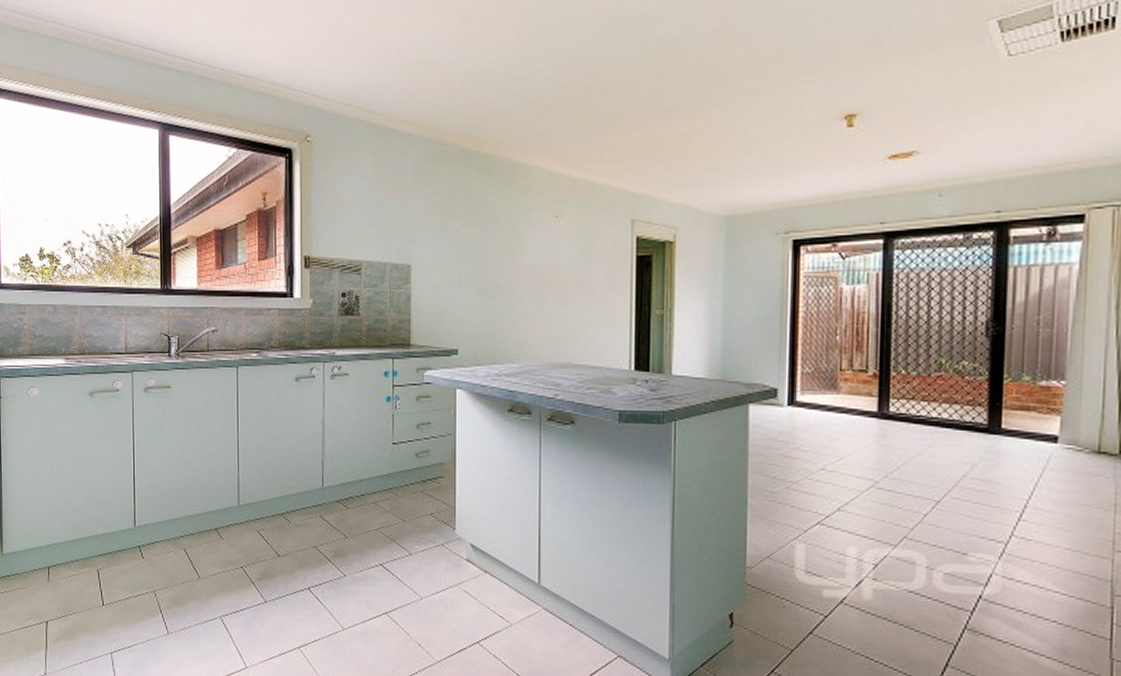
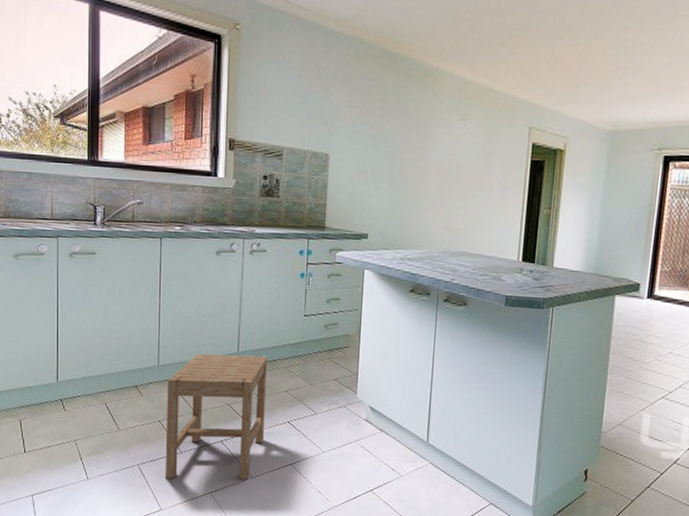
stool: none [249,490,356,632] -> present [164,353,268,480]

